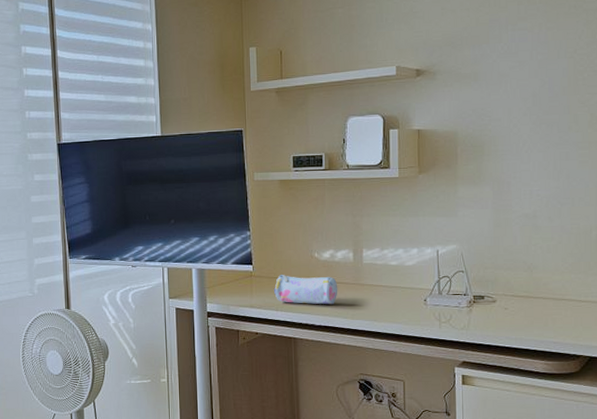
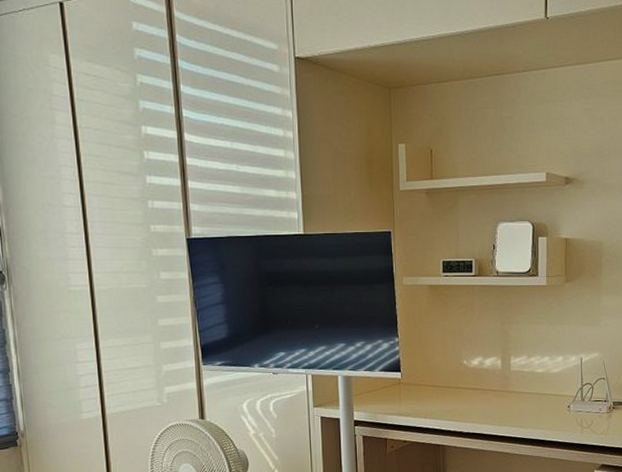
pencil case: present [274,275,338,305] -> none [423,382,486,412]

